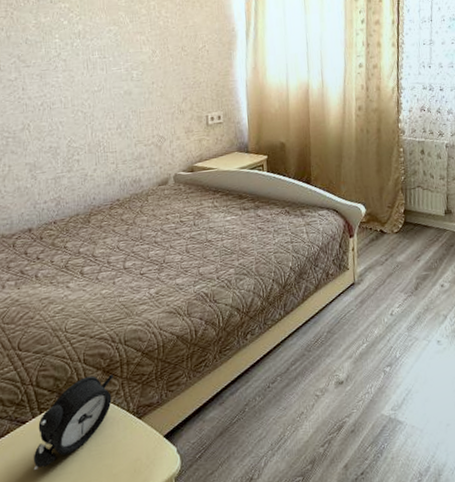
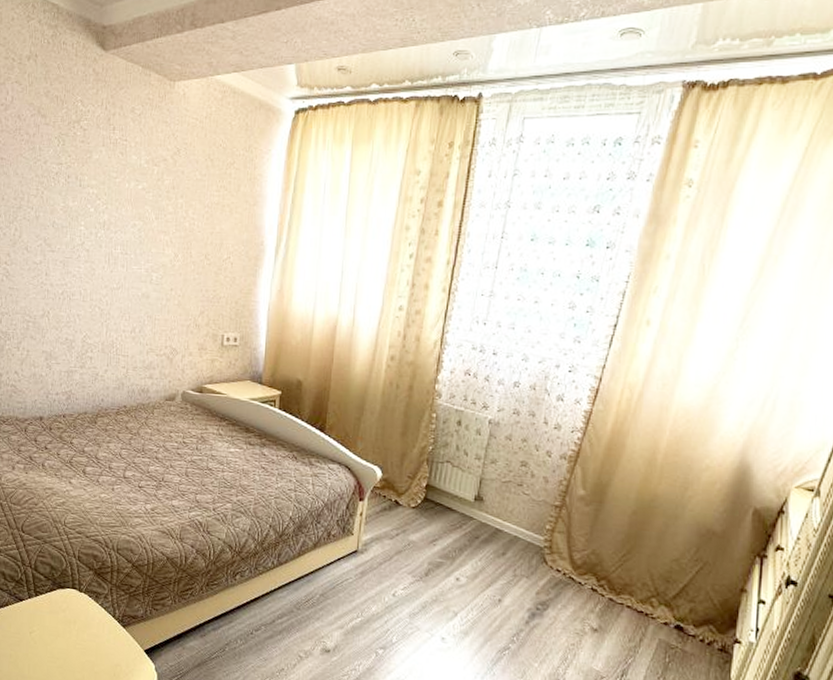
alarm clock: present [33,374,113,470] -> none [25,573,104,646]

